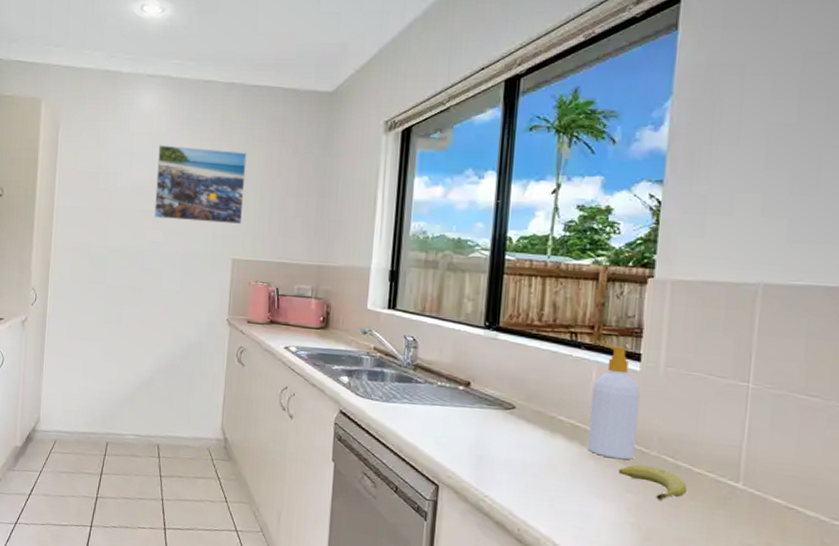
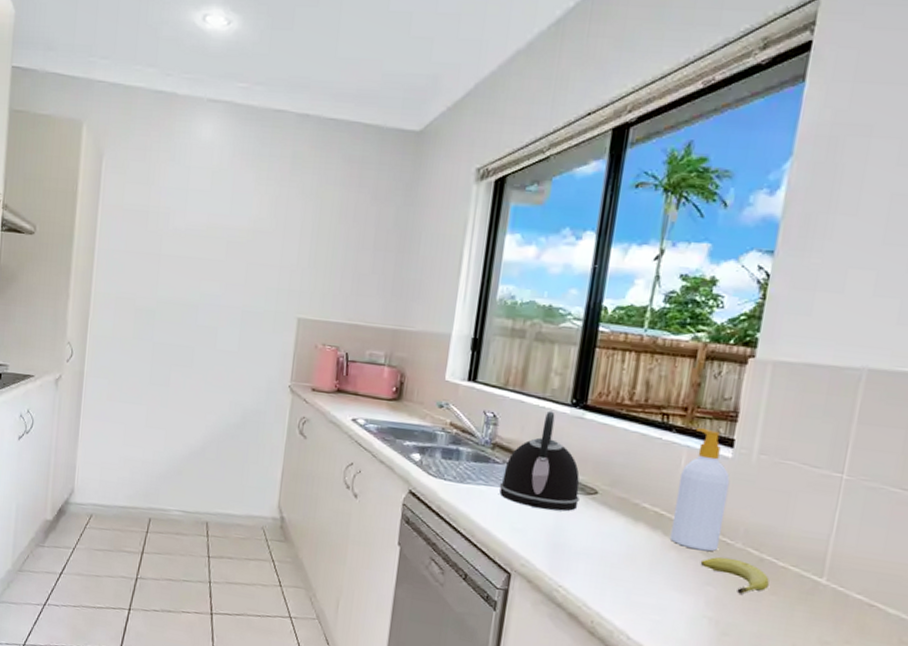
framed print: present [154,145,247,225] -> none [211,182,320,280]
kettle: none [422,333,498,426] -> present [499,410,580,512]

